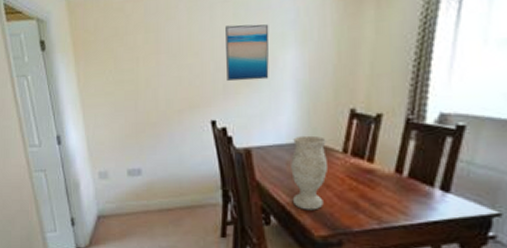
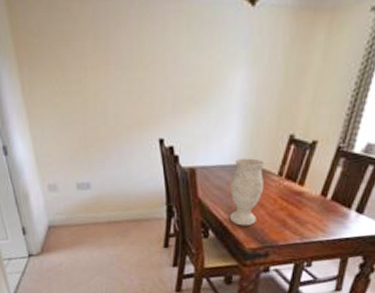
wall art: present [225,24,270,82] -> none [176,38,222,100]

